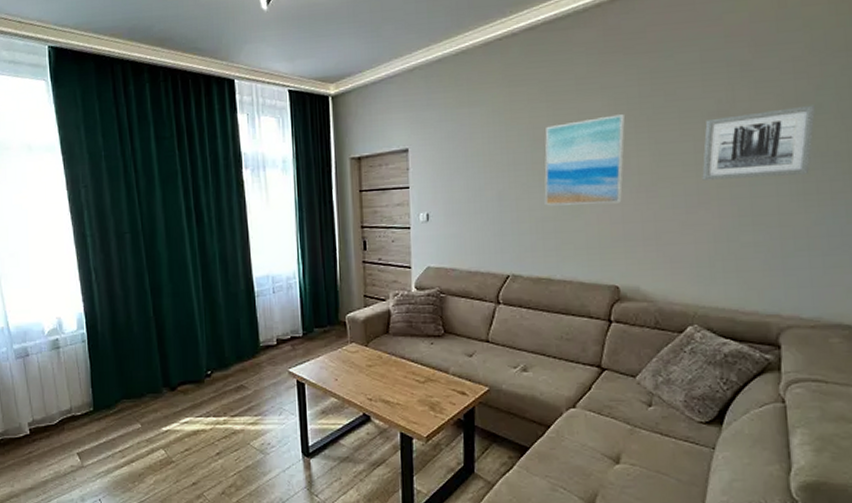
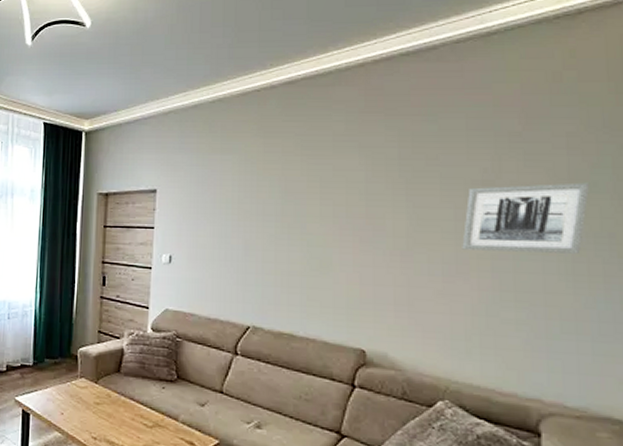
wall art: present [544,114,626,206] -> none [292,175,383,265]

